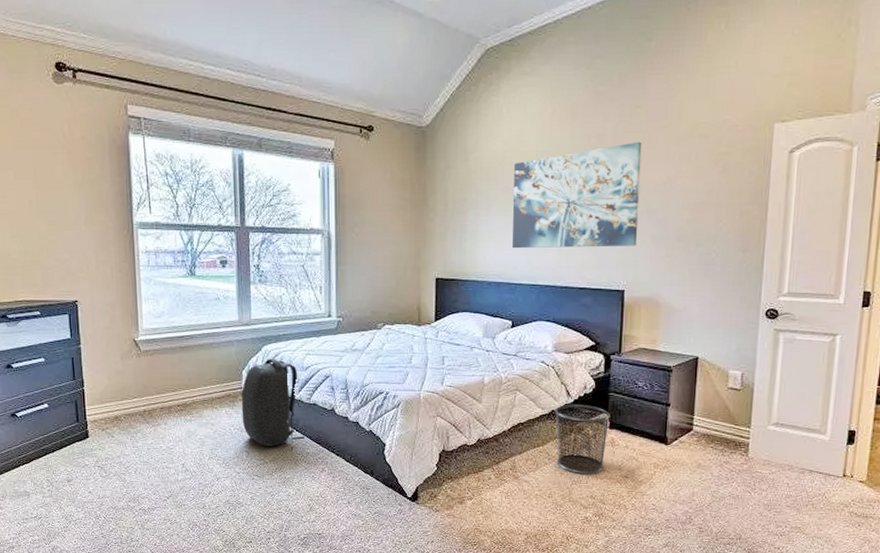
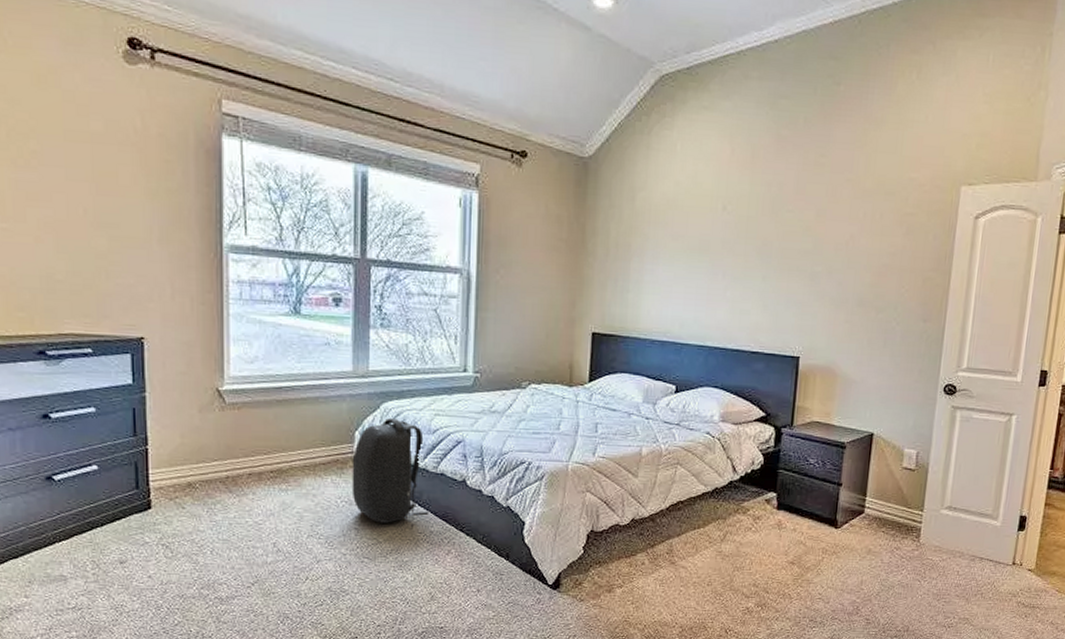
wall art: present [511,141,642,249] -> none [679,194,825,309]
waste bin: present [555,404,610,475] -> none [719,481,779,560]

